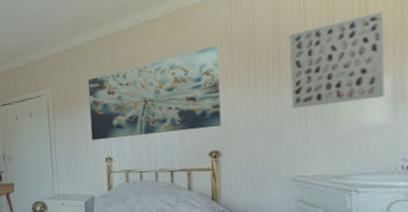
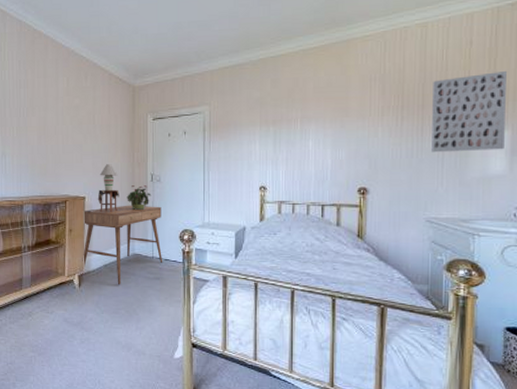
wall art: present [87,45,221,141] -> none [247,82,373,167]

